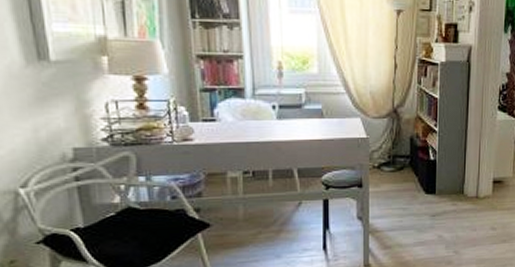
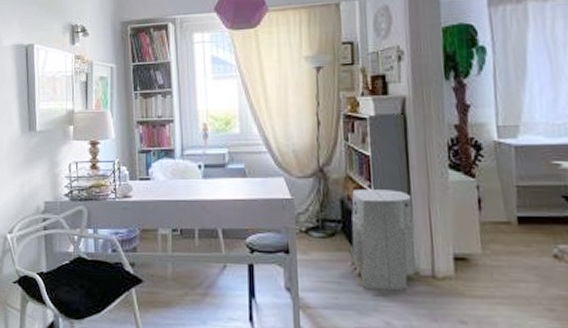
air purifier: none [413,128,468,212] -> present [348,189,416,291]

